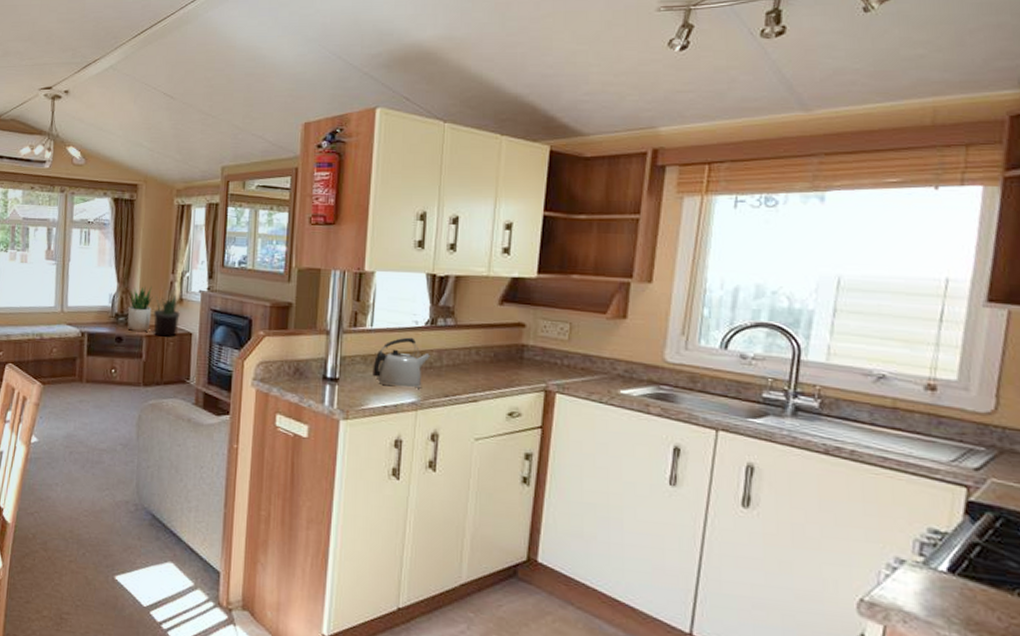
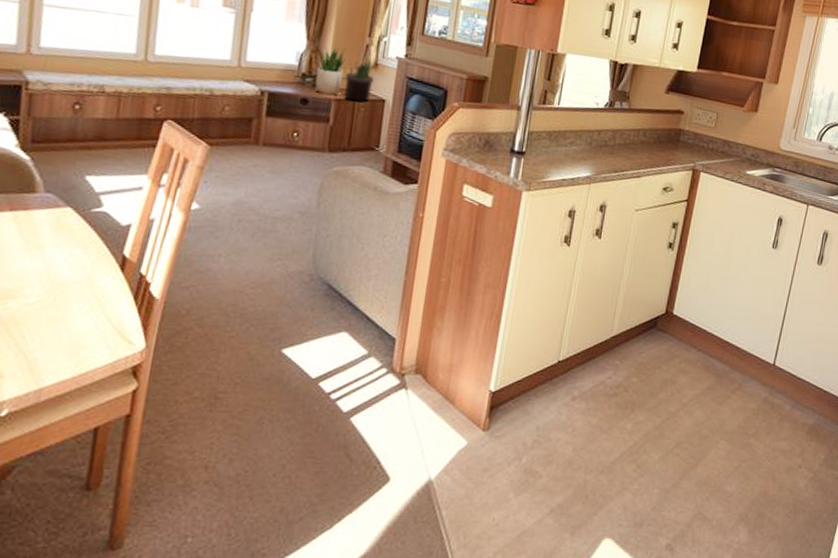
kettle: present [372,337,432,389] -> none [555,117,607,164]

